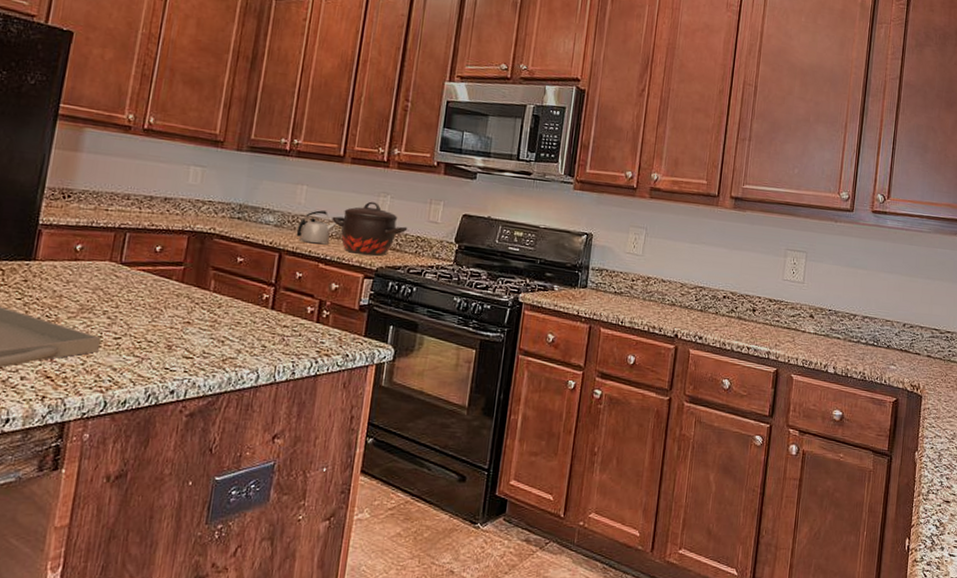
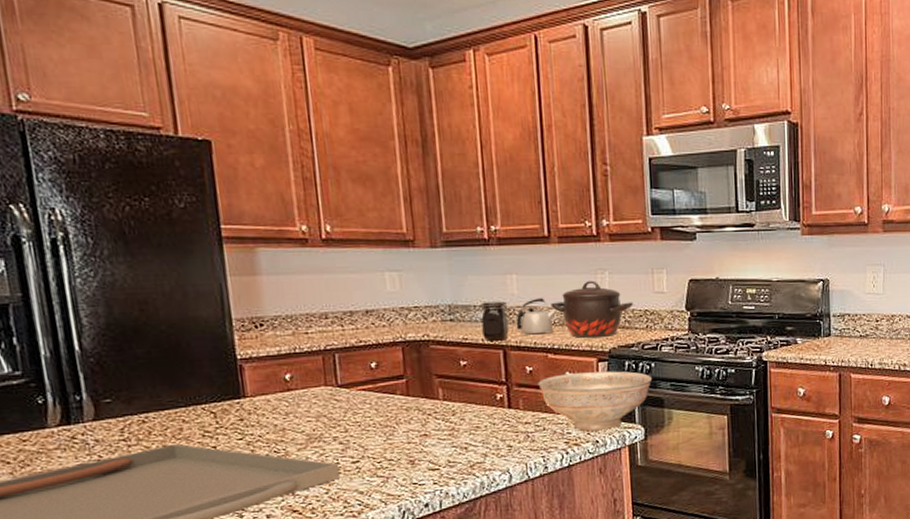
jar: none [264,206,293,245] -> present [480,301,509,341]
decorative bowl: none [304,284,411,346] -> present [538,371,652,431]

